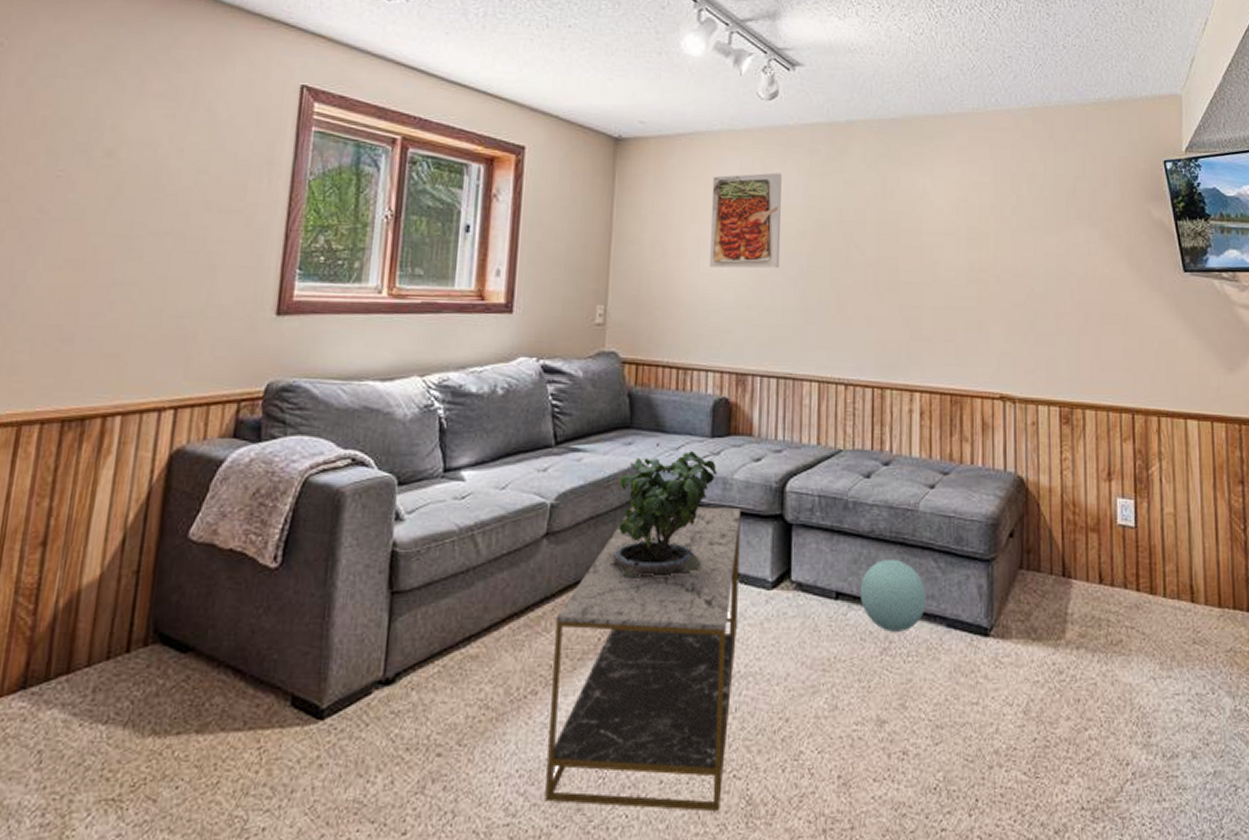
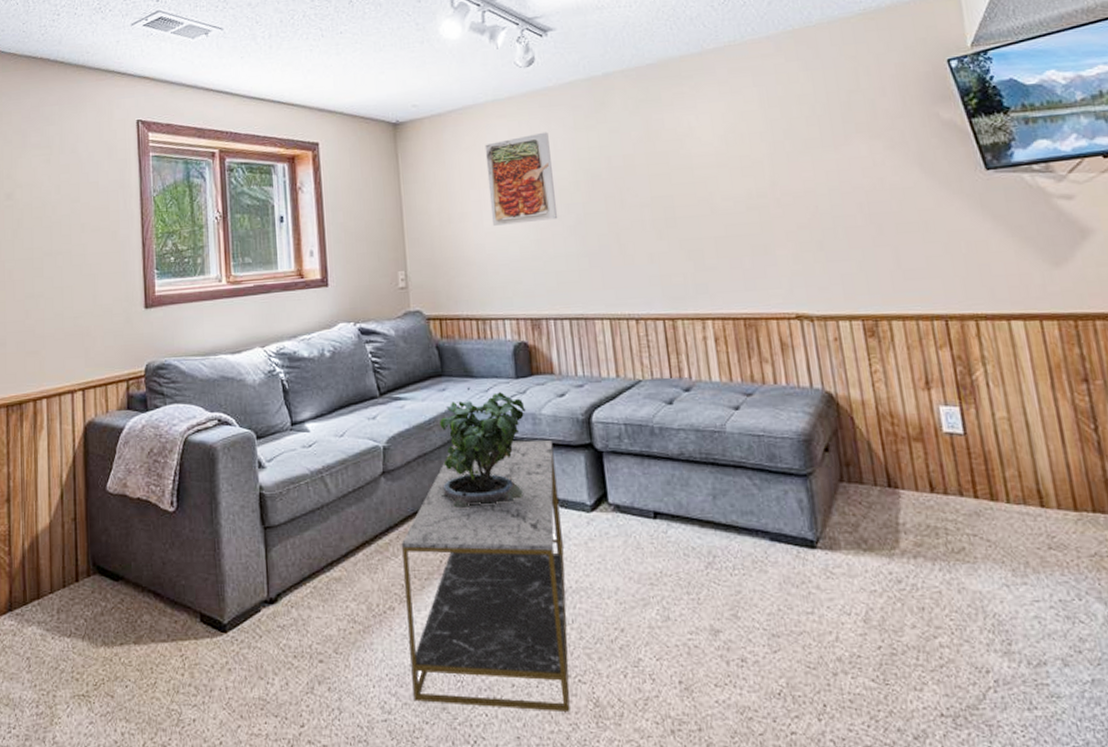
ball: present [860,558,926,632] -> none [676,478,746,547]

